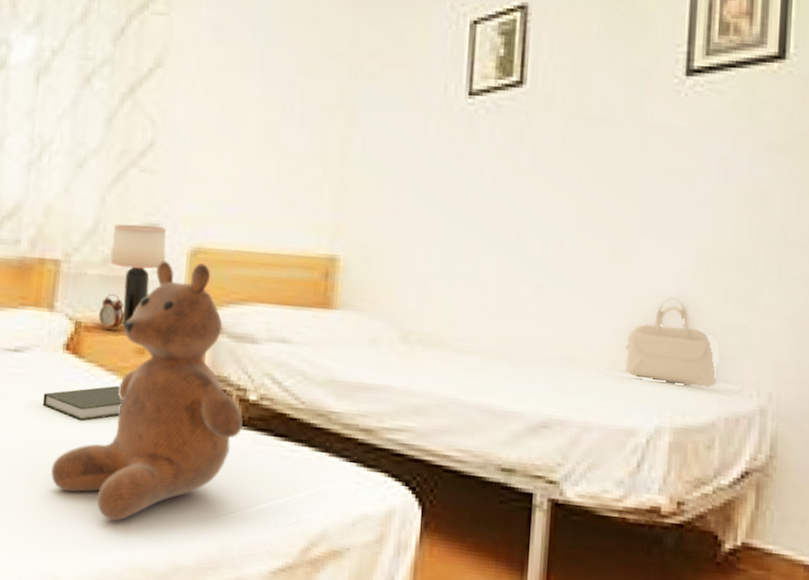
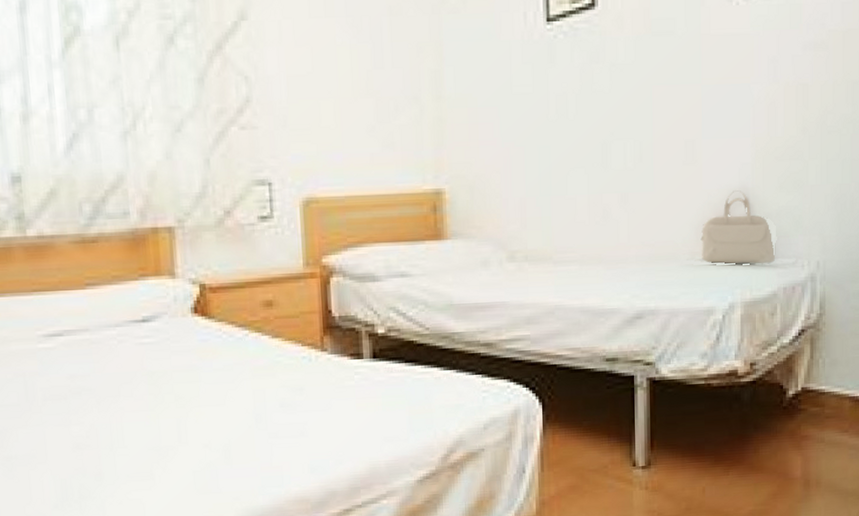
book: present [42,385,124,422] -> none [179,339,259,378]
teddy bear: present [51,261,243,522] -> none [199,213,375,463]
alarm clock: present [99,294,125,331] -> none [221,253,247,289]
table lamp: present [110,224,167,324] -> none [222,181,279,281]

